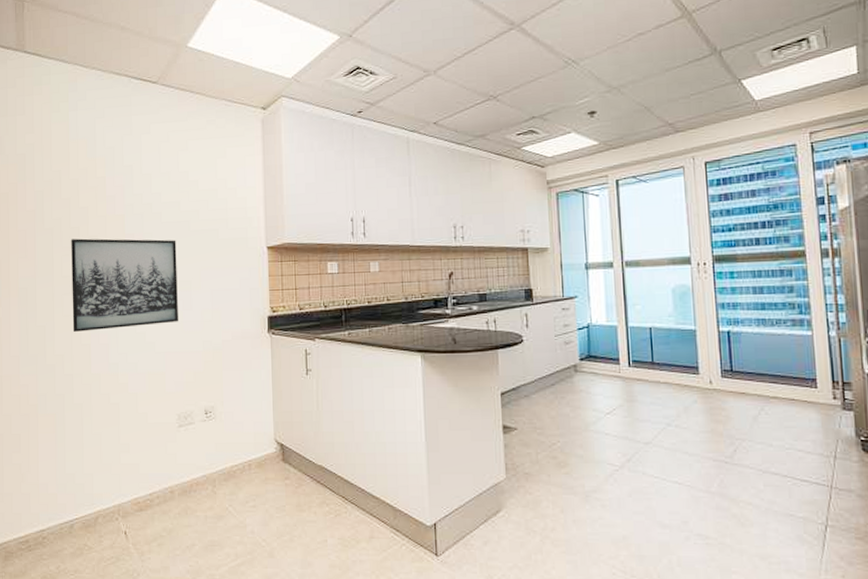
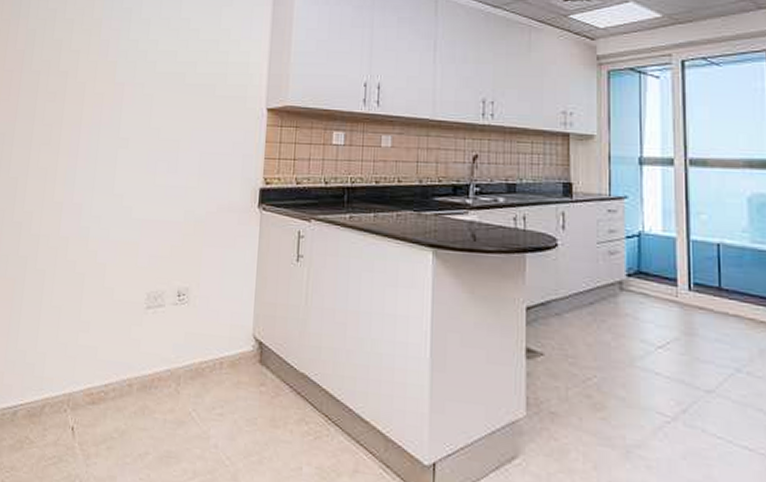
wall art: present [71,238,178,332] -> none [46,84,169,188]

